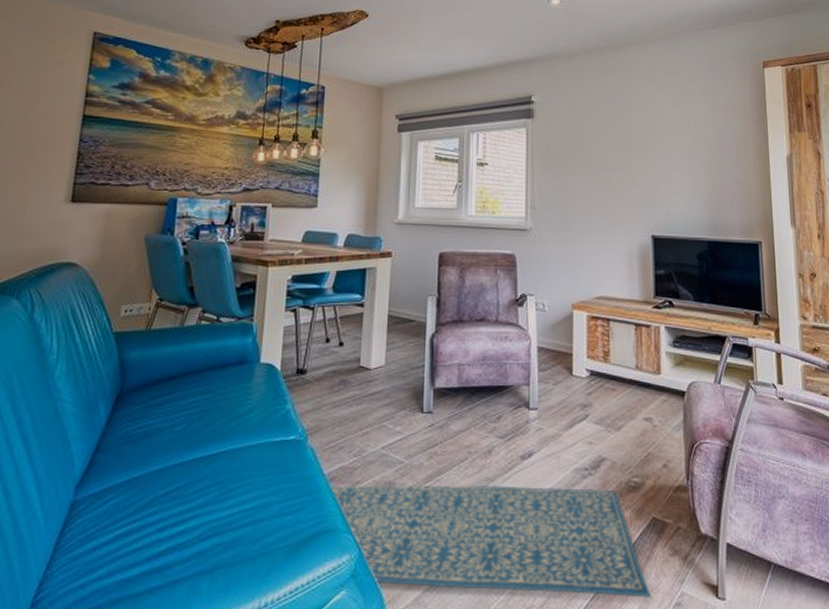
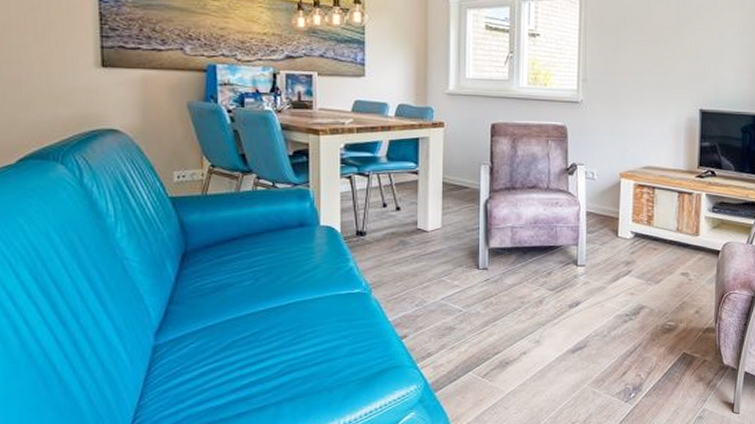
rug: present [332,486,651,598] -> none [397,329,678,413]

